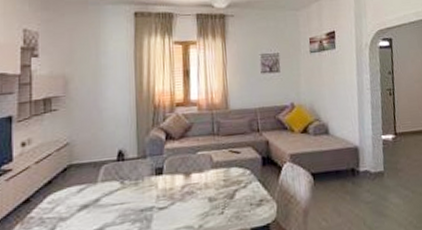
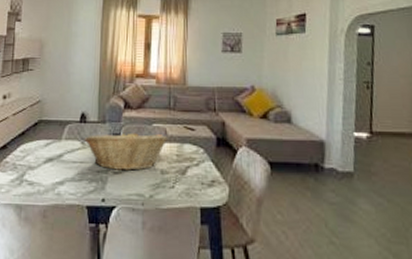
fruit basket: none [123,162,214,206] -> present [84,131,168,171]

